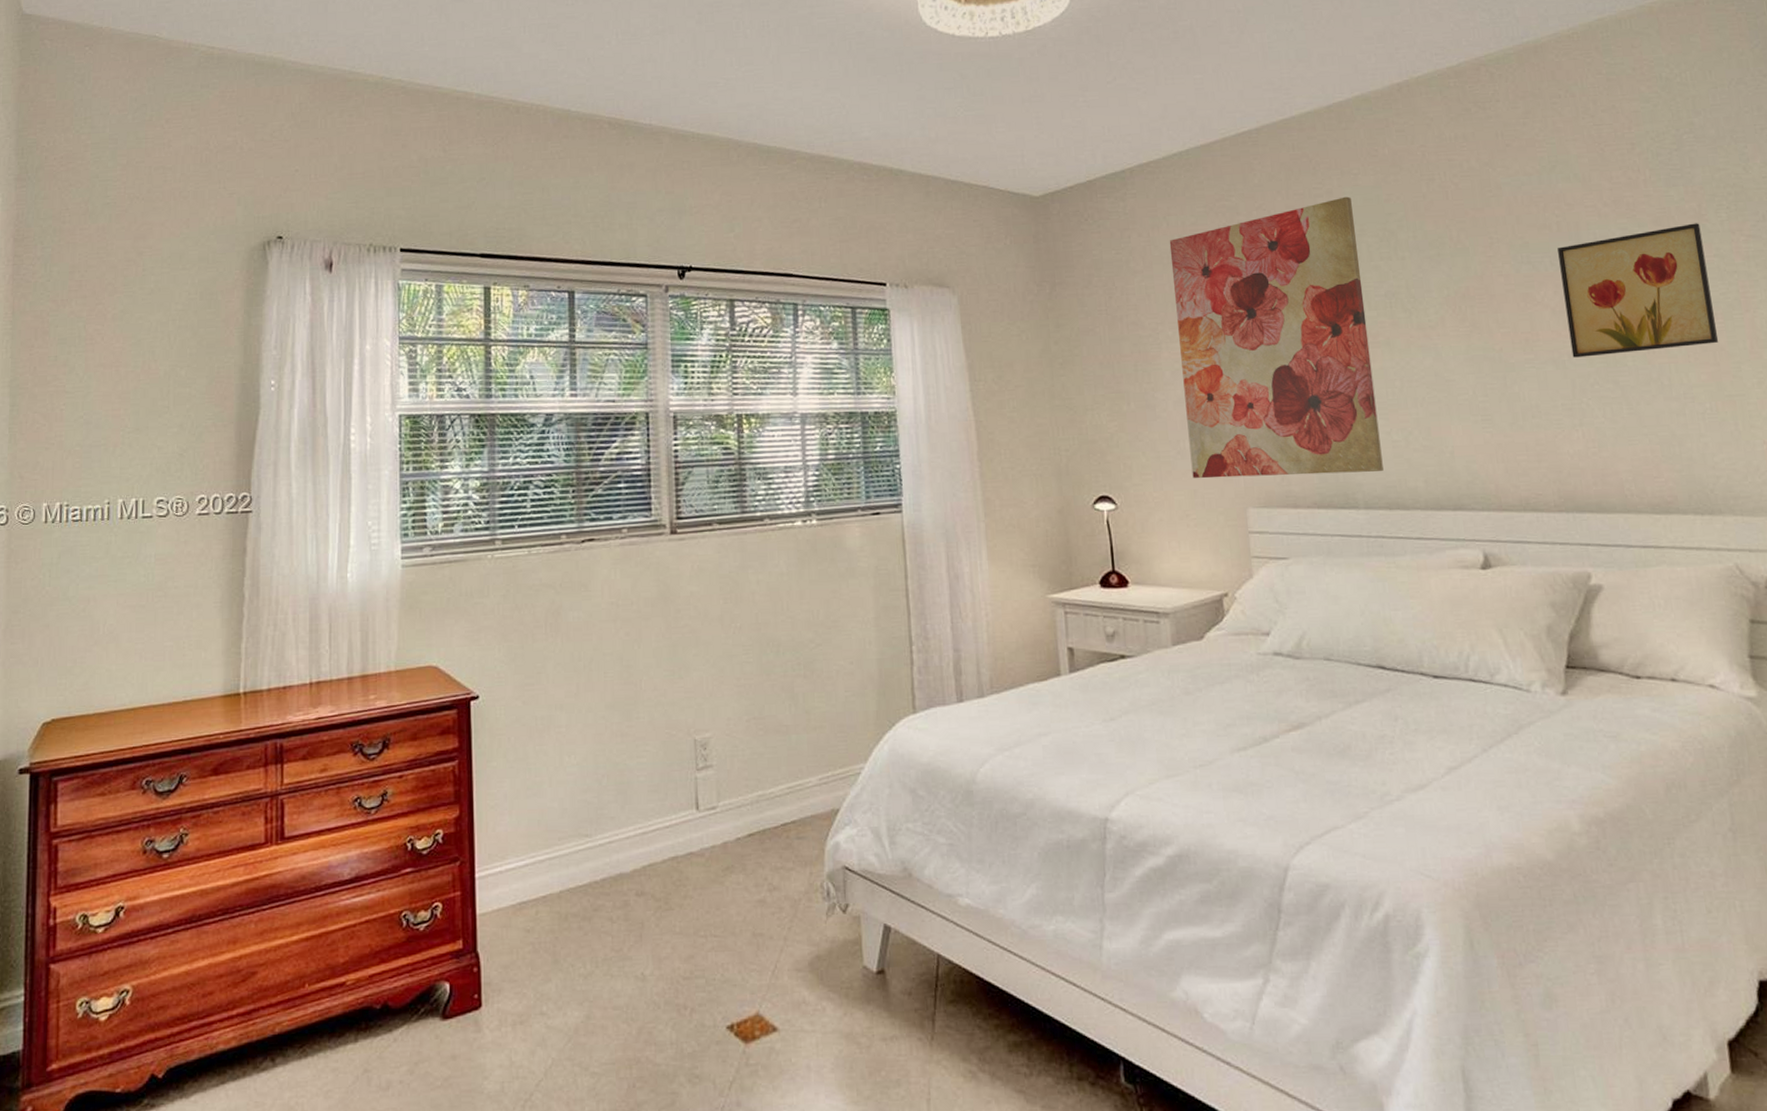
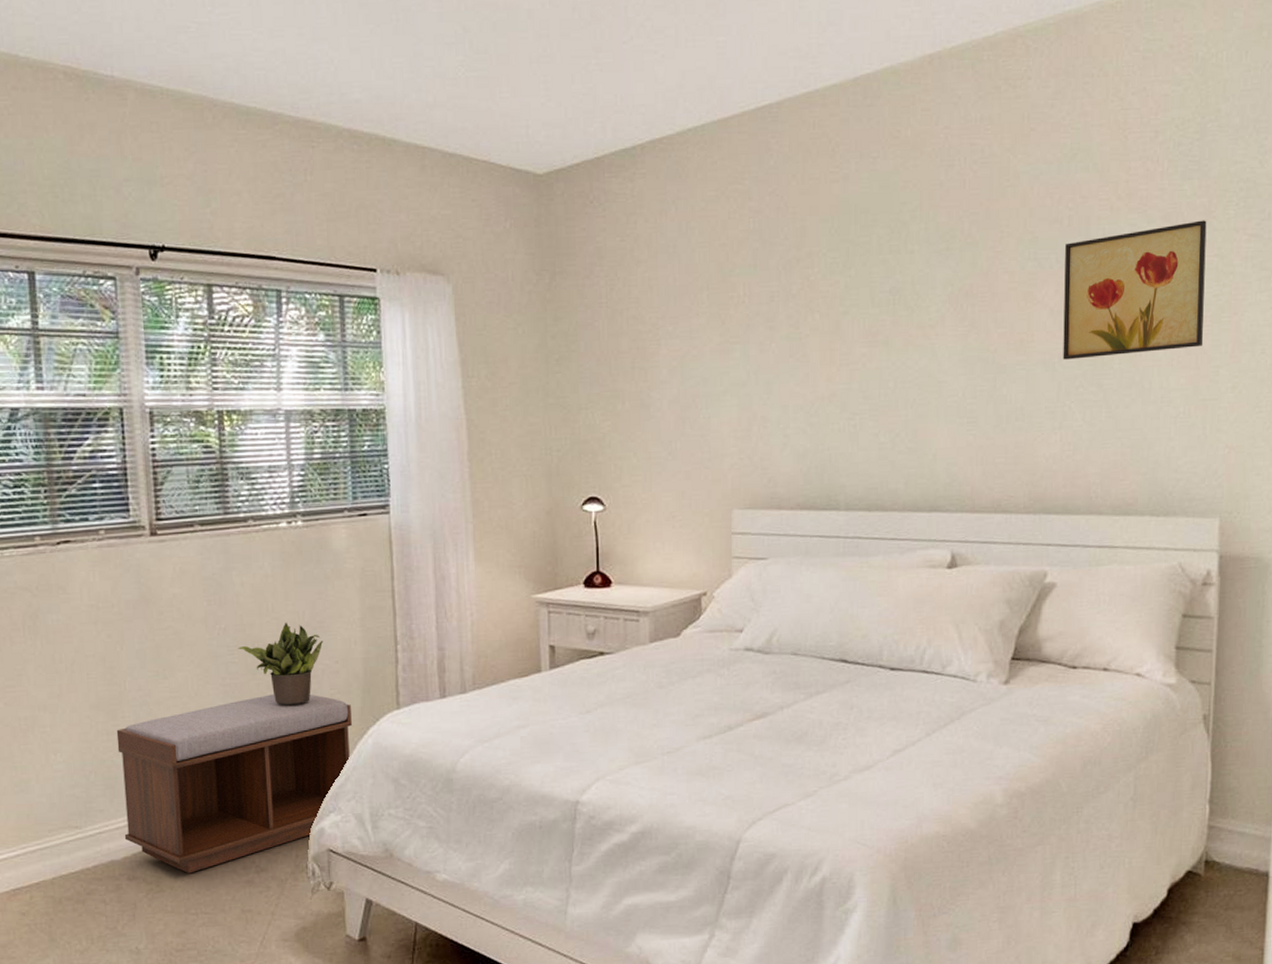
bench: none [630,696,867,890] -> present [116,694,352,874]
potted plant: none [752,621,838,707] -> present [237,622,324,705]
wall art: present [1169,196,1384,479] -> none [676,182,868,480]

